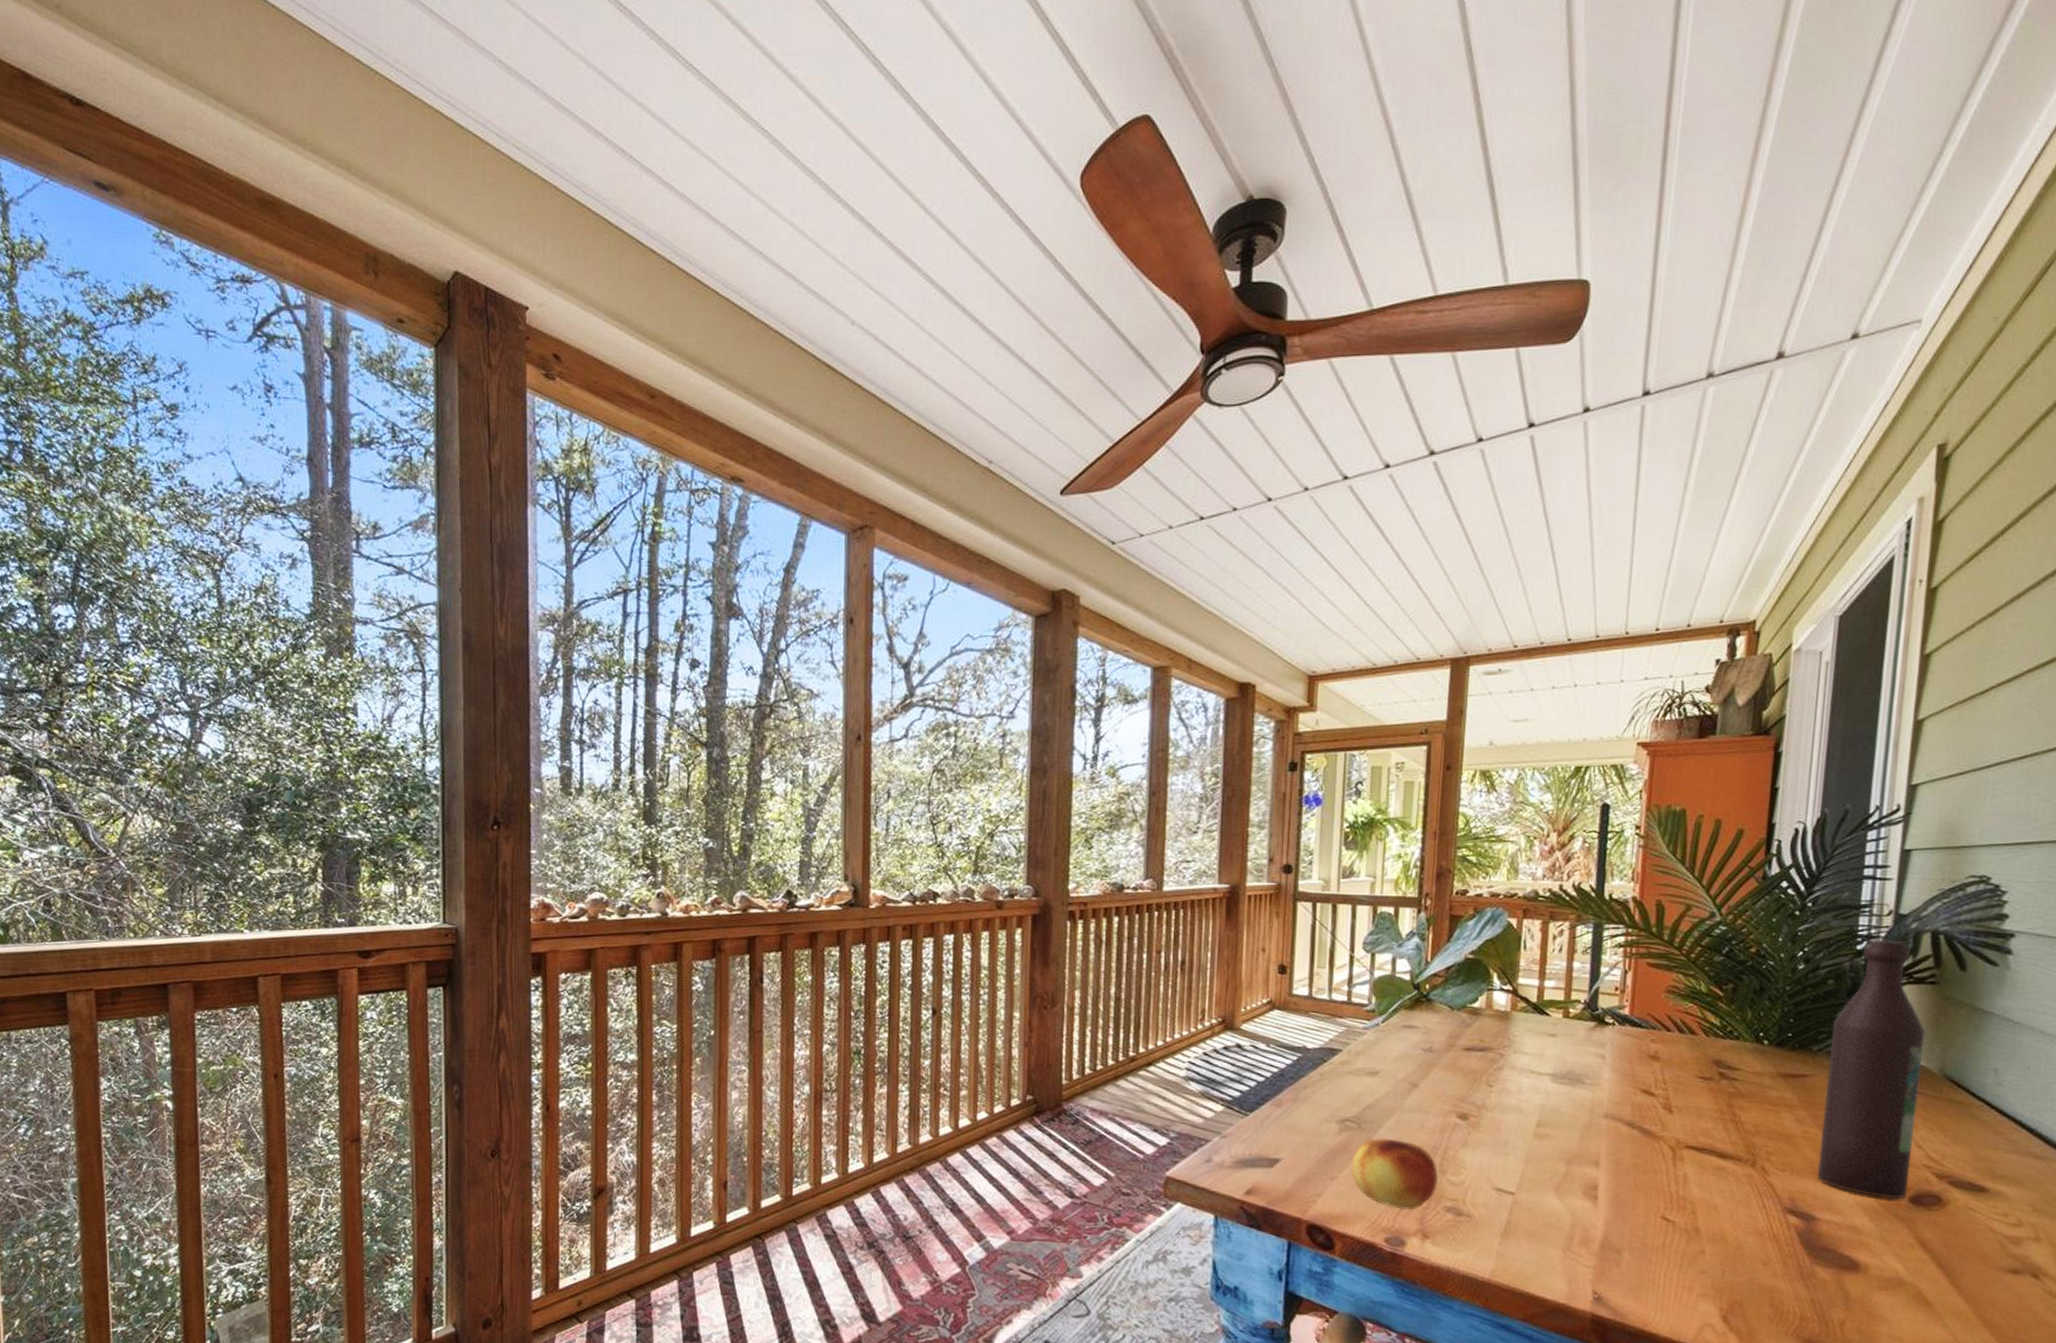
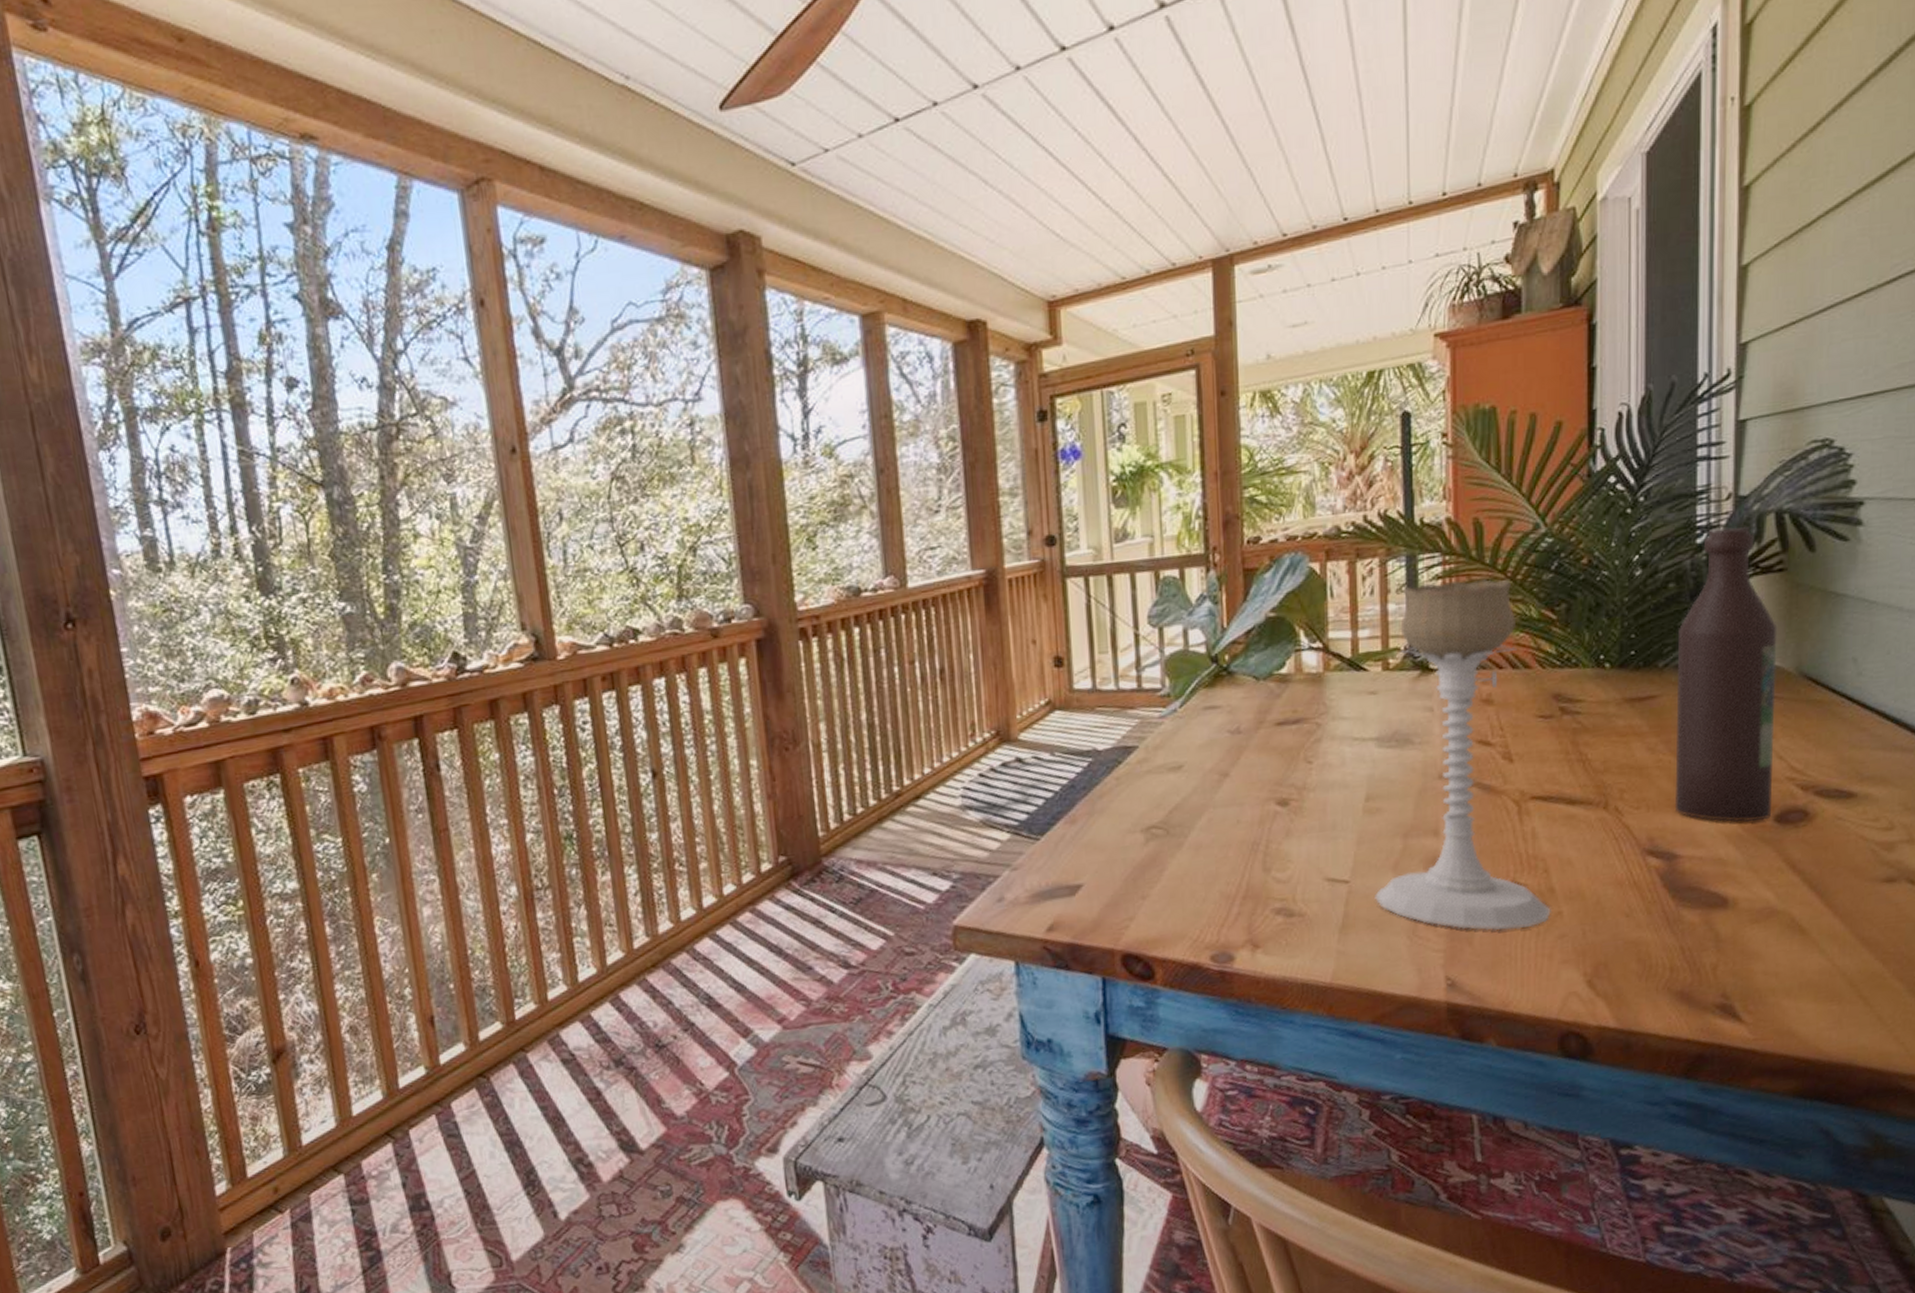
fruit: present [1351,1139,1439,1210] -> none [1163,841,1264,921]
candle holder: none [1536,949,1695,1260] -> present [1375,578,1551,930]

